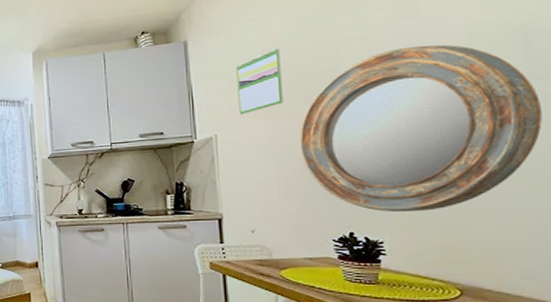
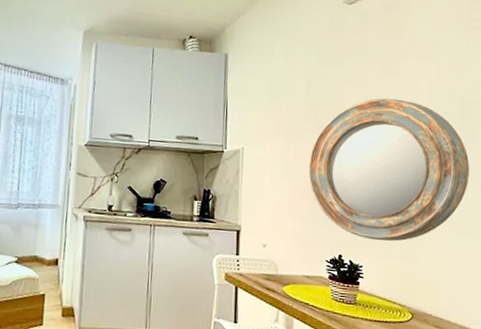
calendar: present [236,47,284,115] -> none [264,77,301,133]

